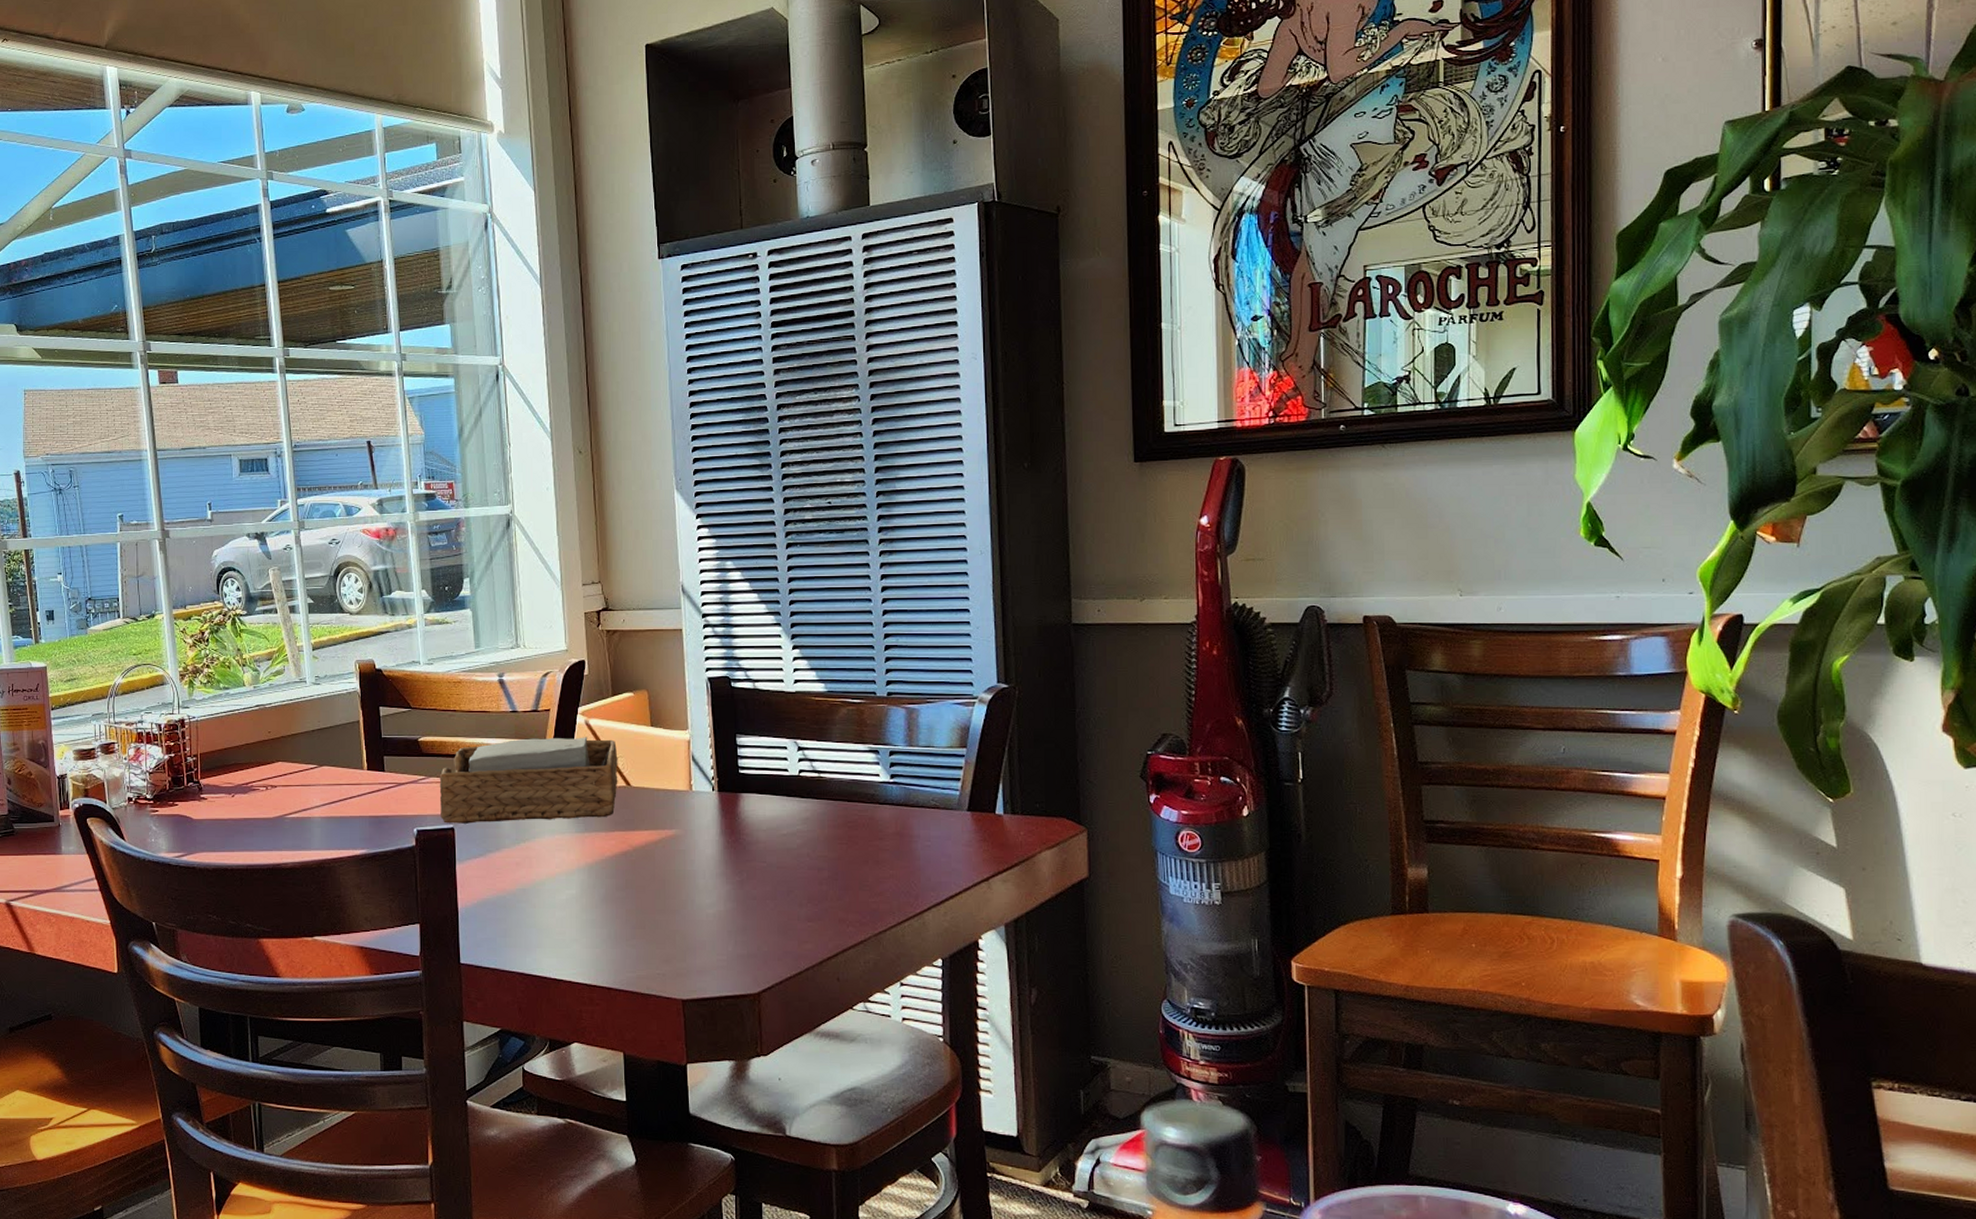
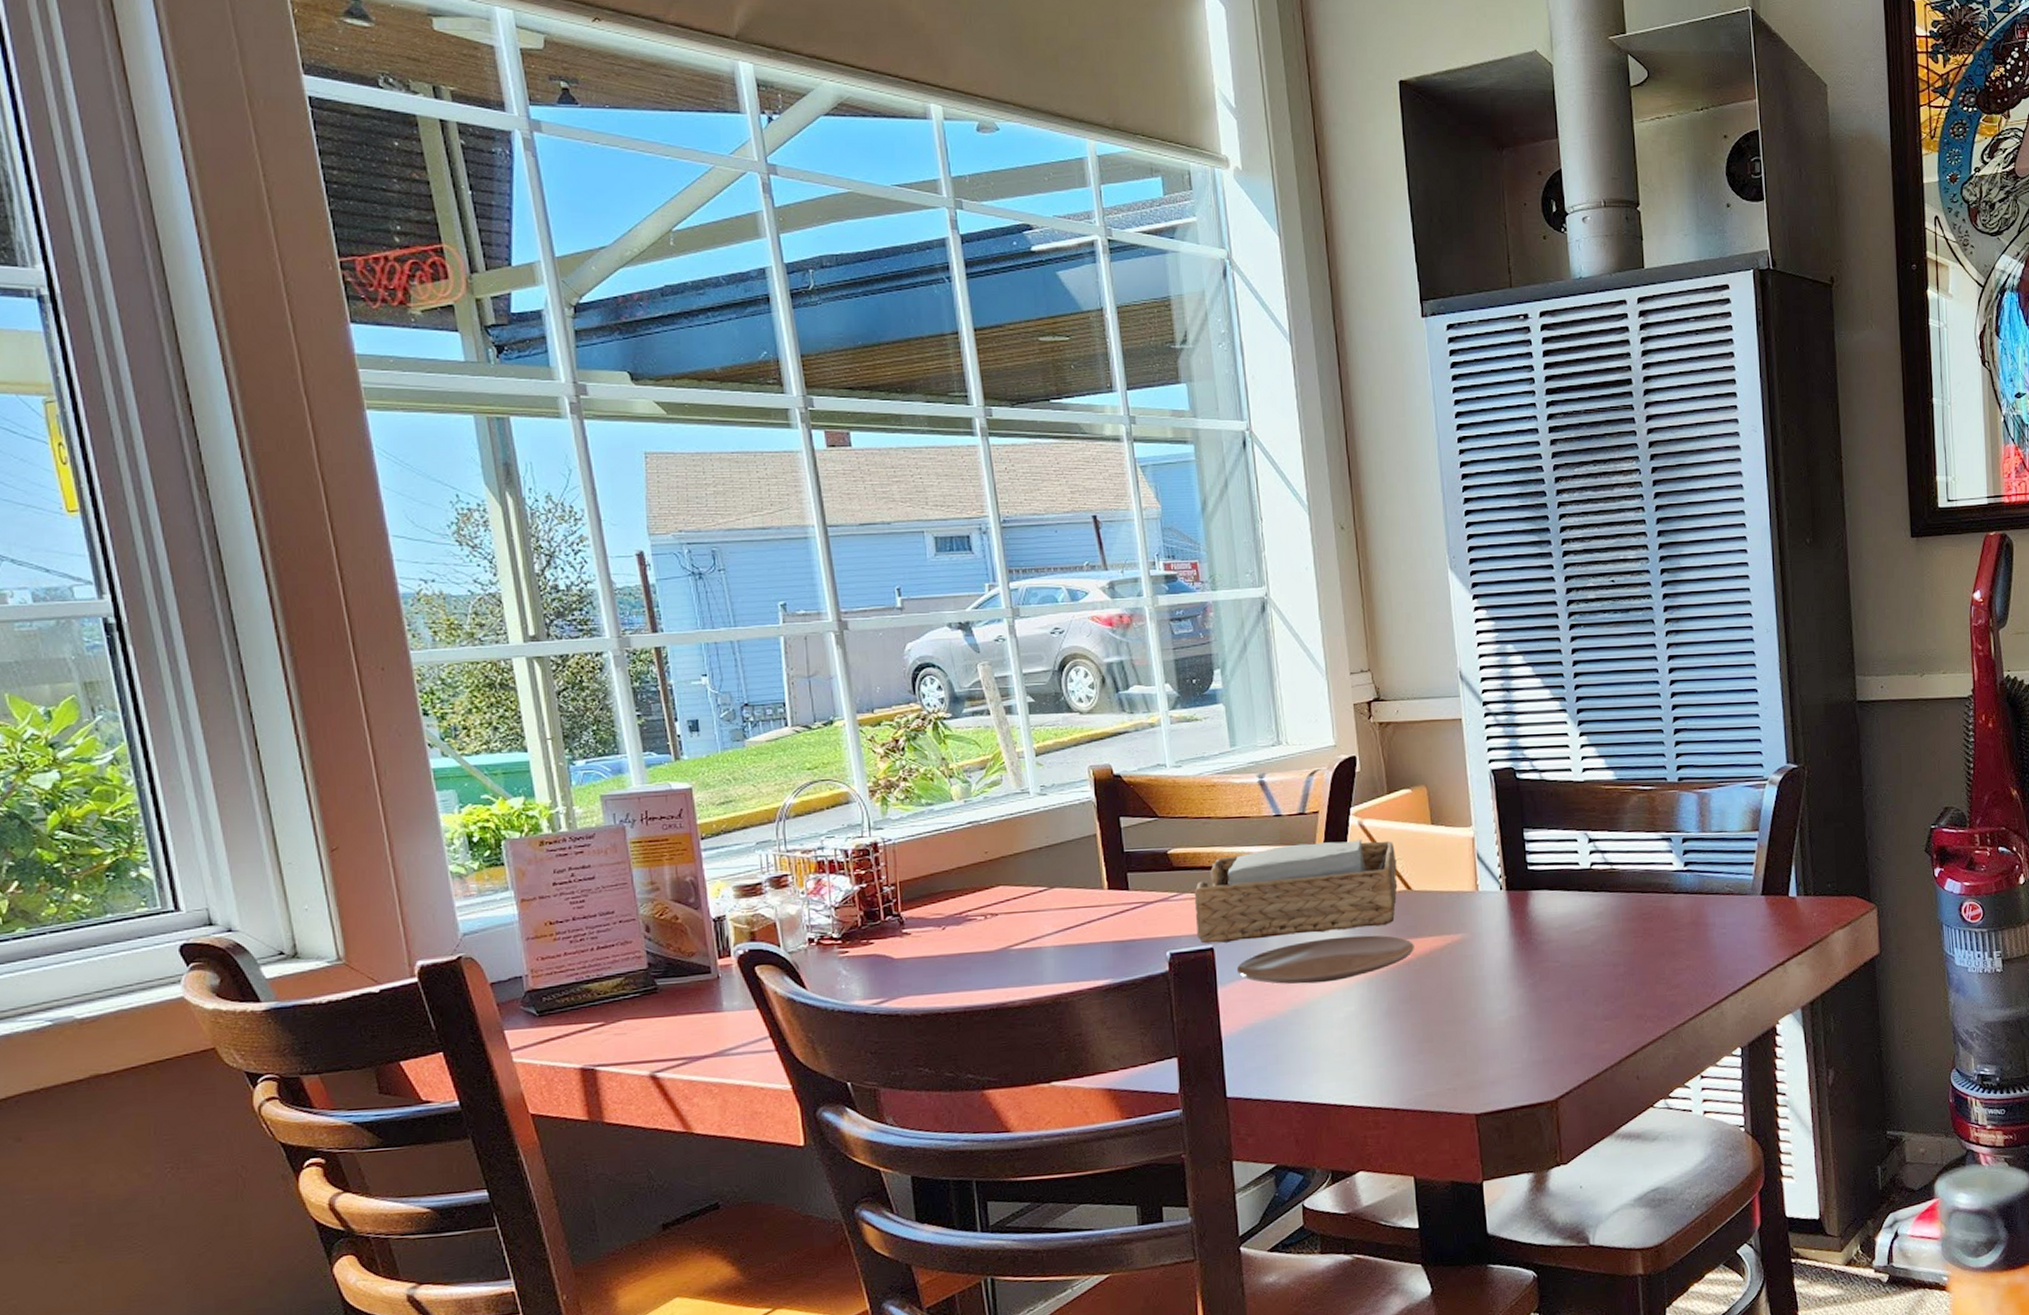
plate: none [473,825,631,866] -> present [1236,935,1414,984]

